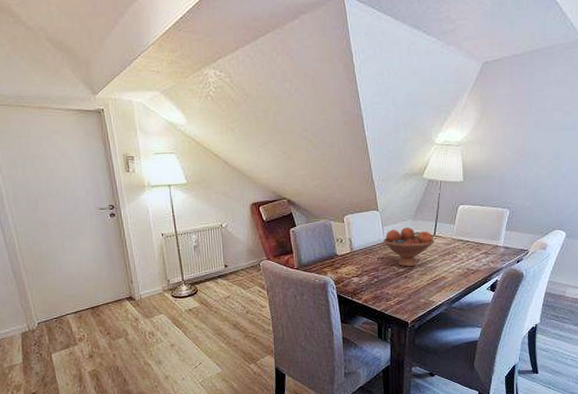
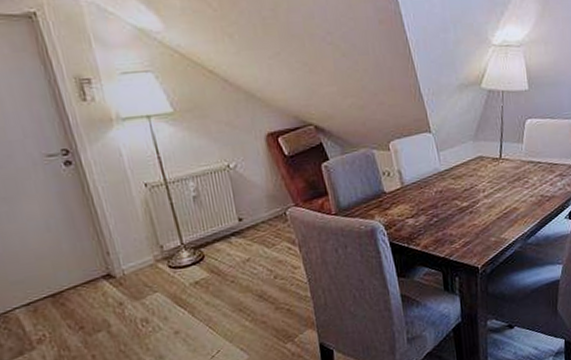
fruit bowl: present [383,227,434,267] -> none [440,150,501,201]

